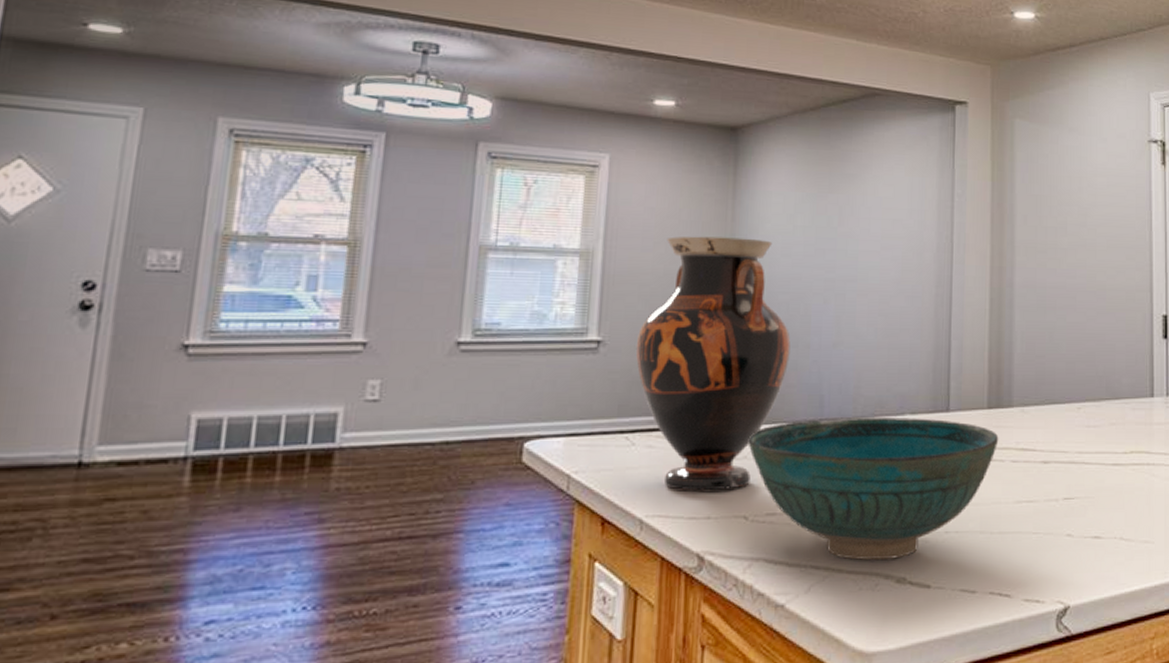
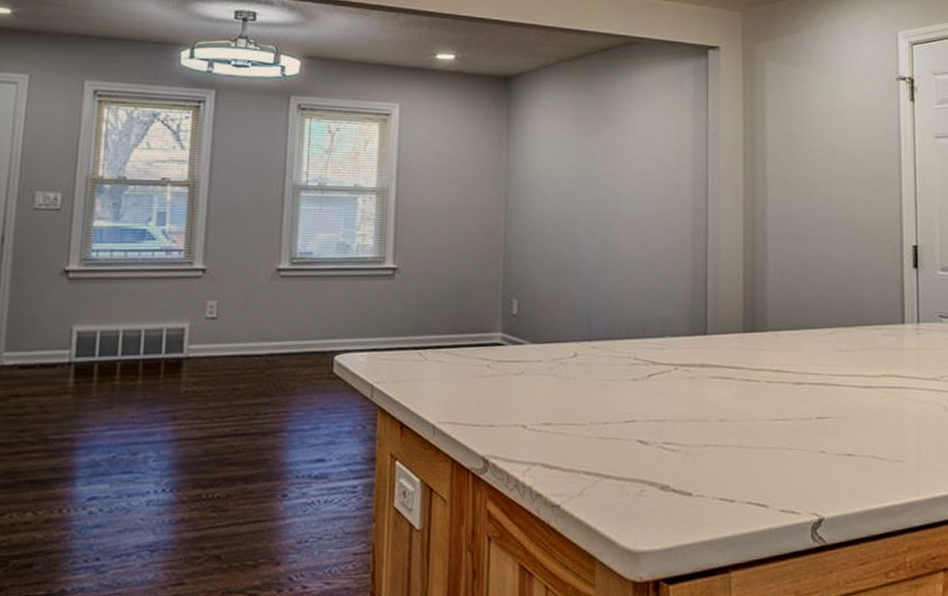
vase: present [635,236,791,491] -> none [425,175,561,402]
bowl: present [748,417,999,561] -> none [525,339,754,469]

